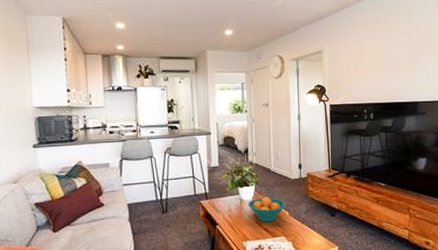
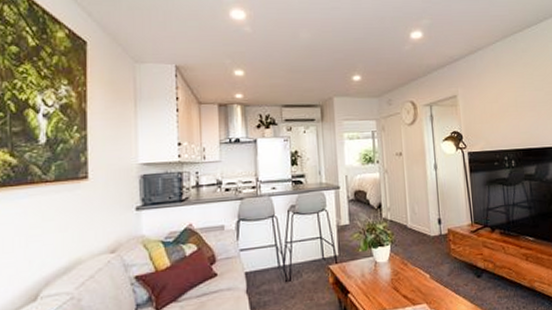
fruit bowl: present [247,197,286,222] -> none [382,257,426,287]

